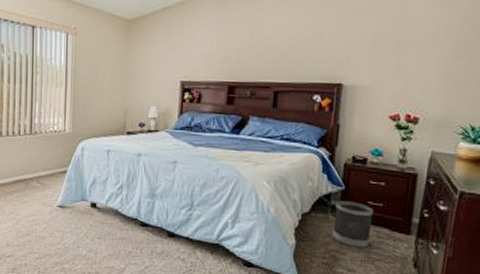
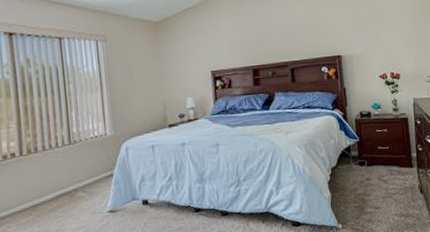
wastebasket: present [332,201,374,248] -> none [355,149,387,188]

